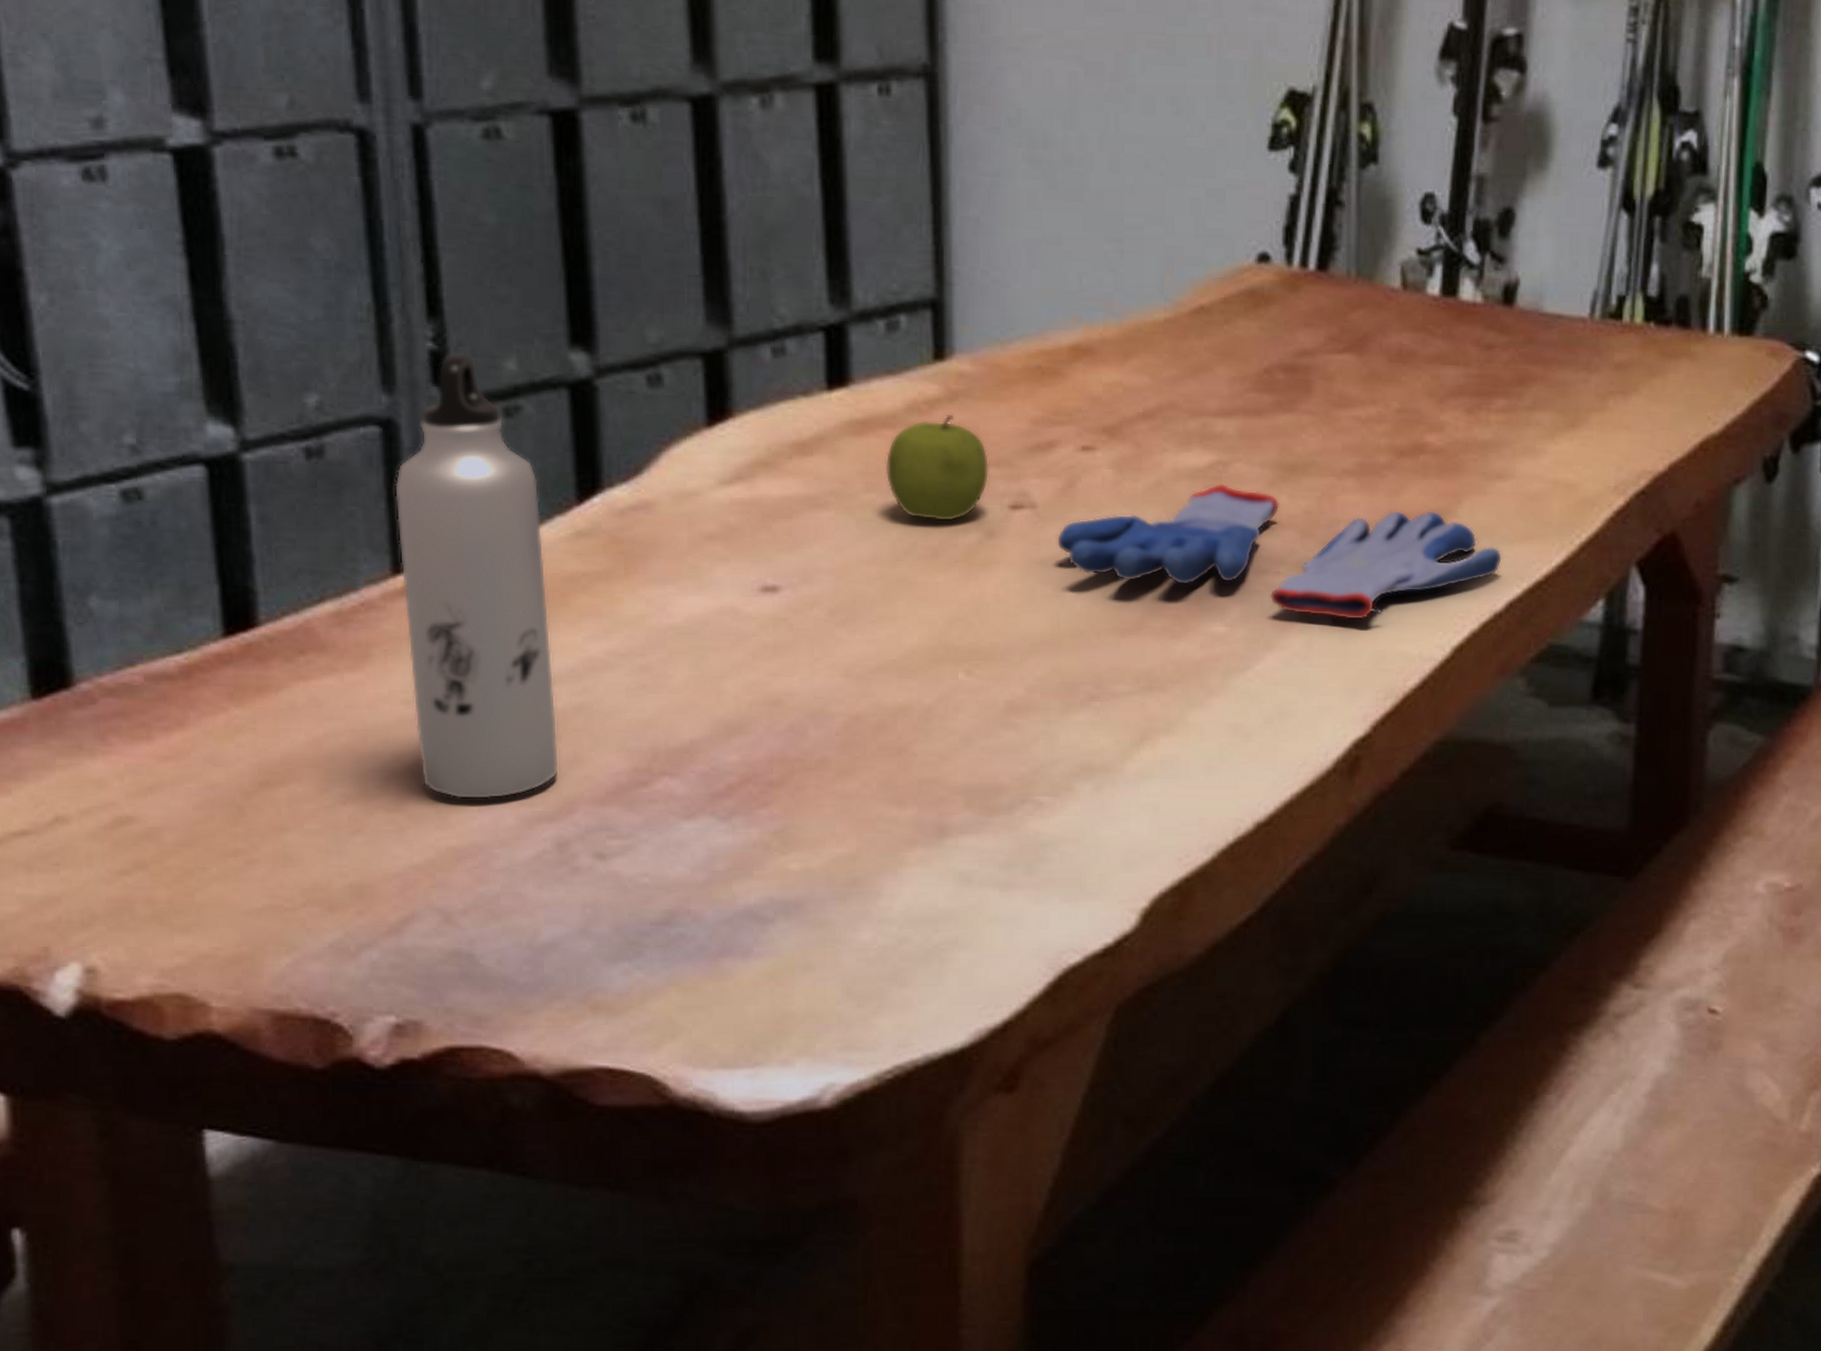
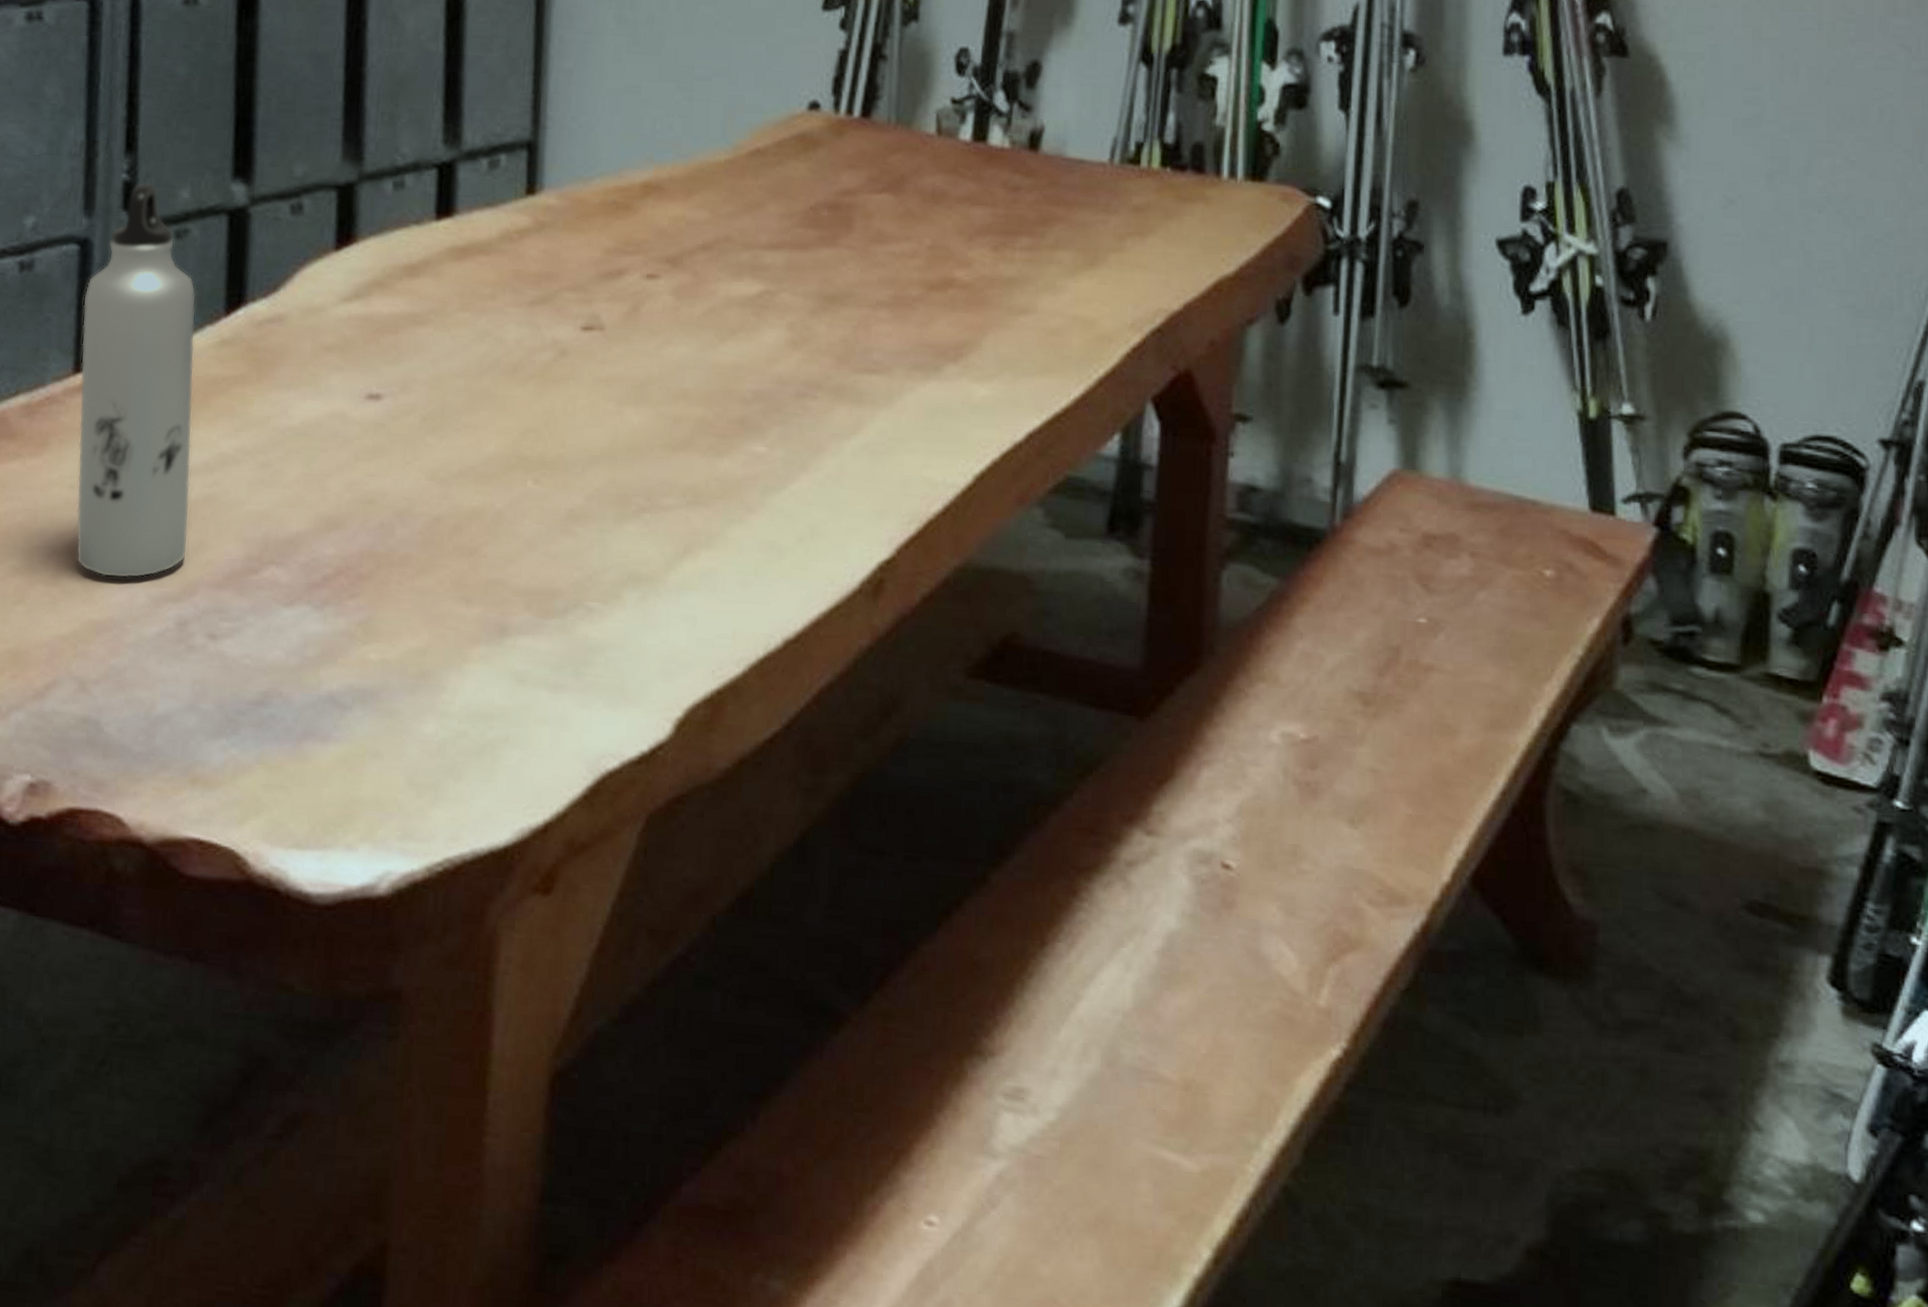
fruit: present [885,414,990,522] -> none [478,243,567,341]
pair of gloves: present [1056,483,1503,620] -> none [619,311,1024,445]

